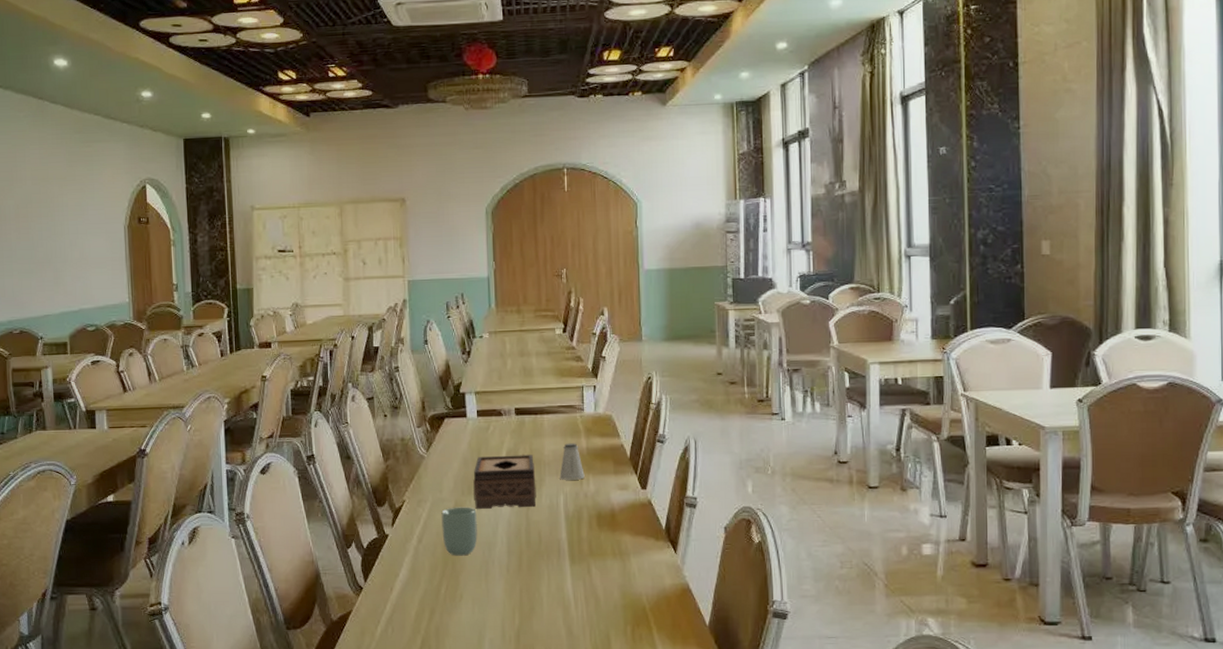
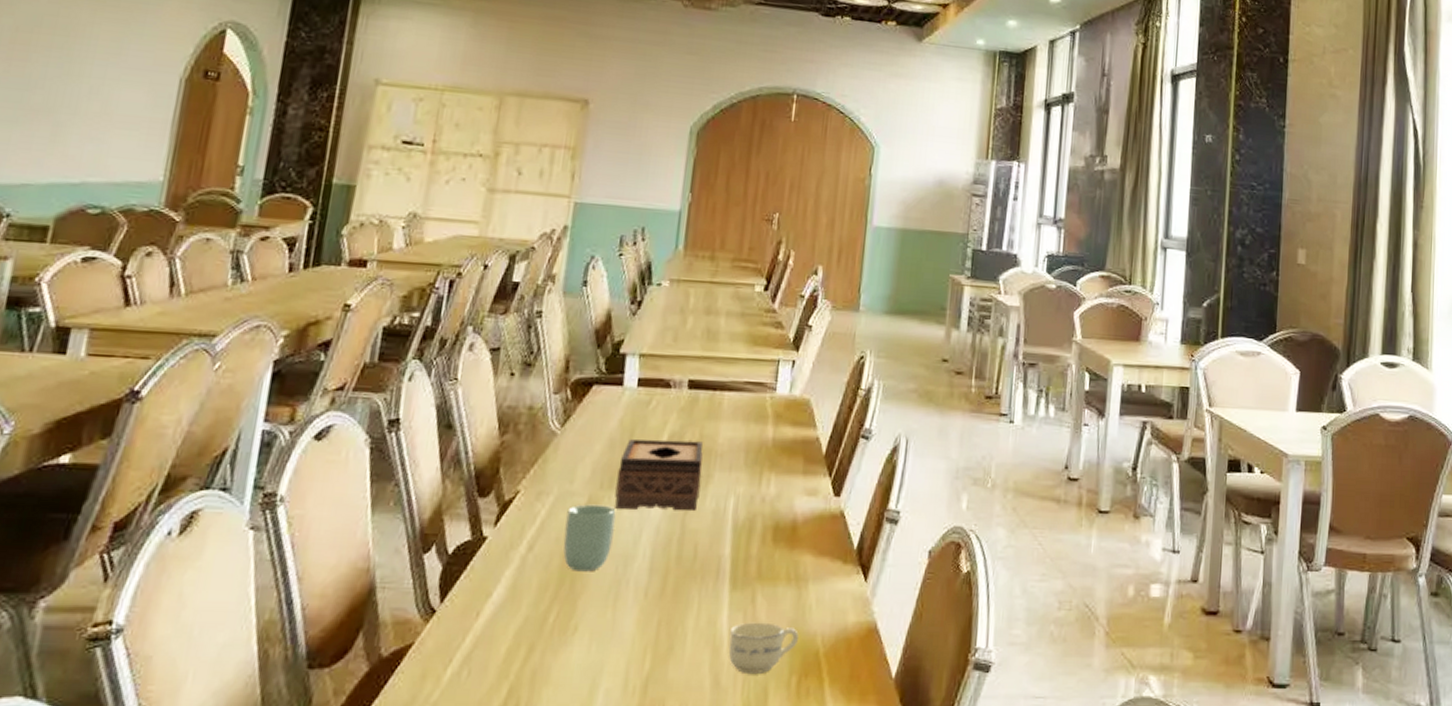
saltshaker: present [560,443,585,480] -> none [733,430,766,479]
cup: none [575,587,628,625] -> present [728,622,799,673]

